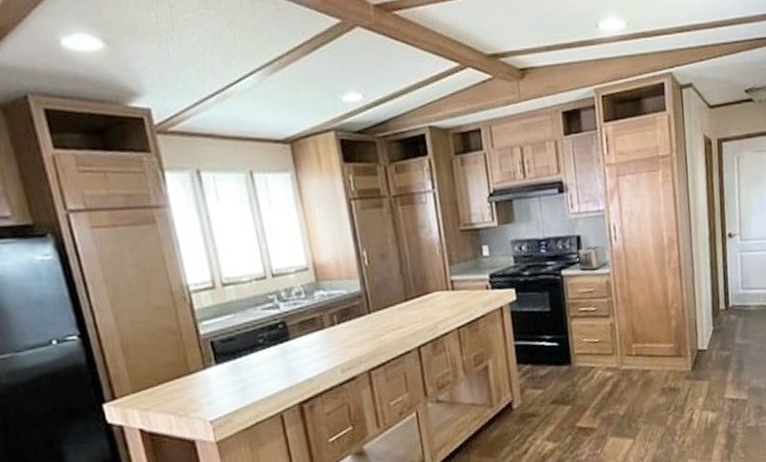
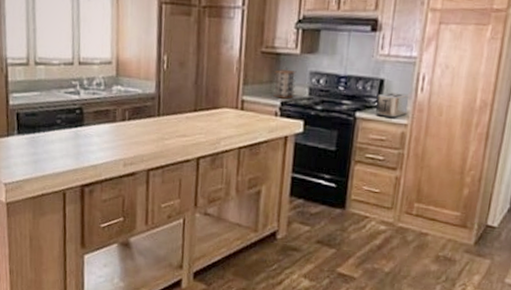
spice rack: none [477,240,502,272] -> present [273,66,297,99]

